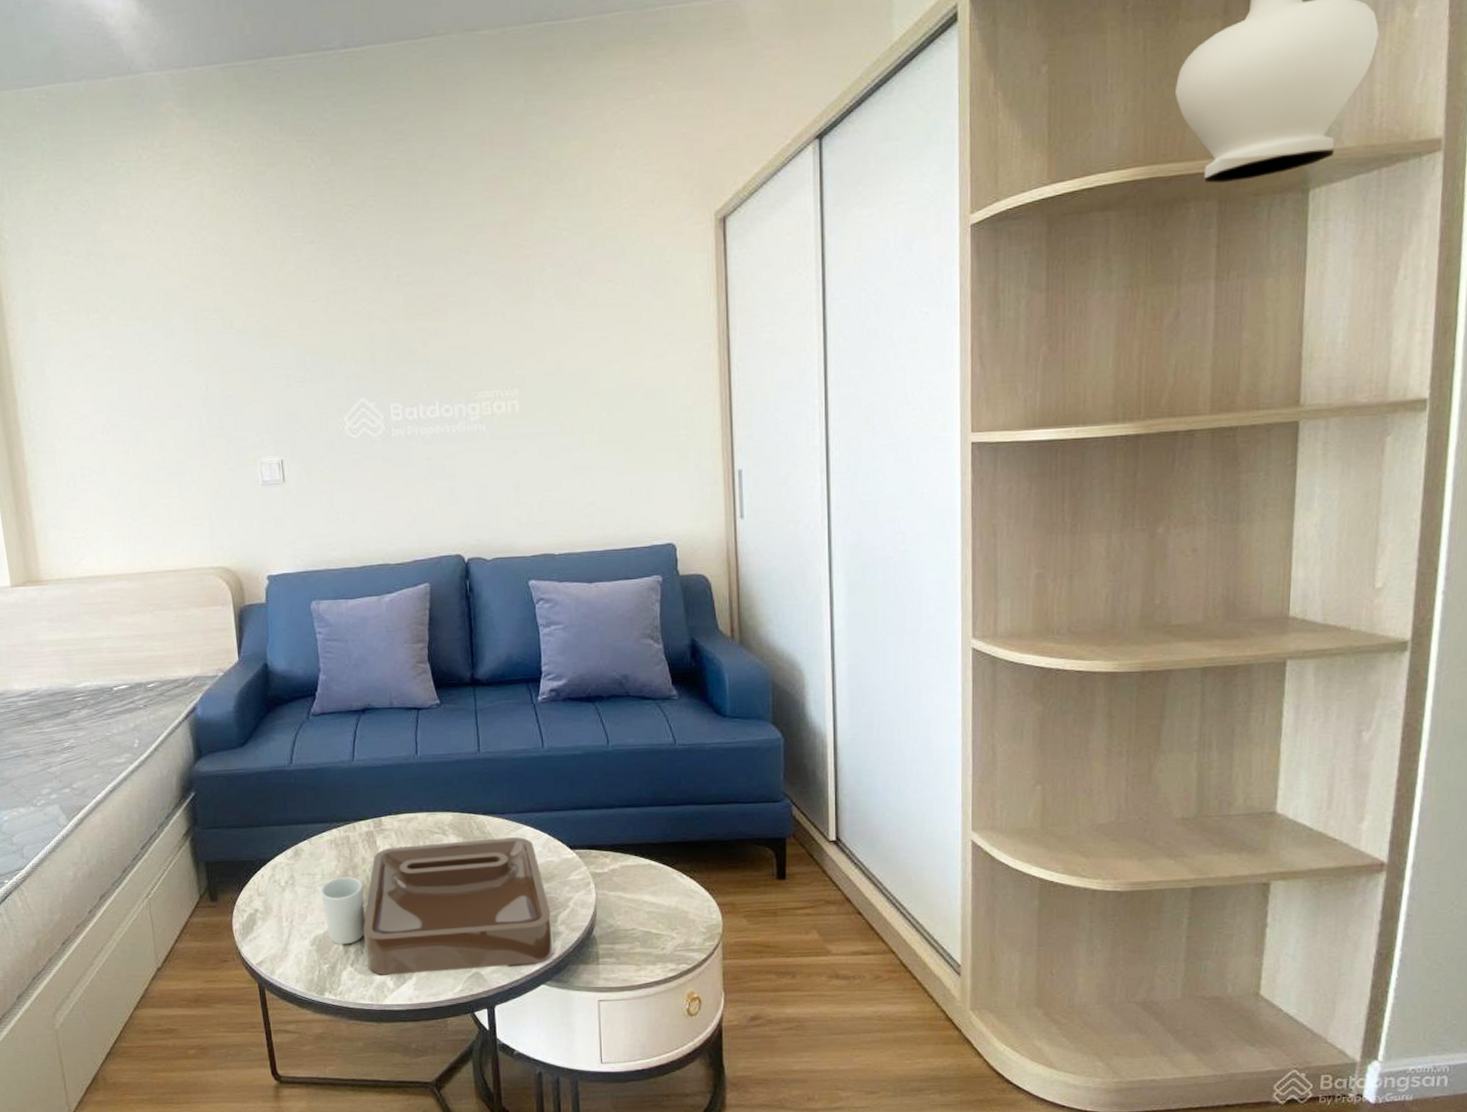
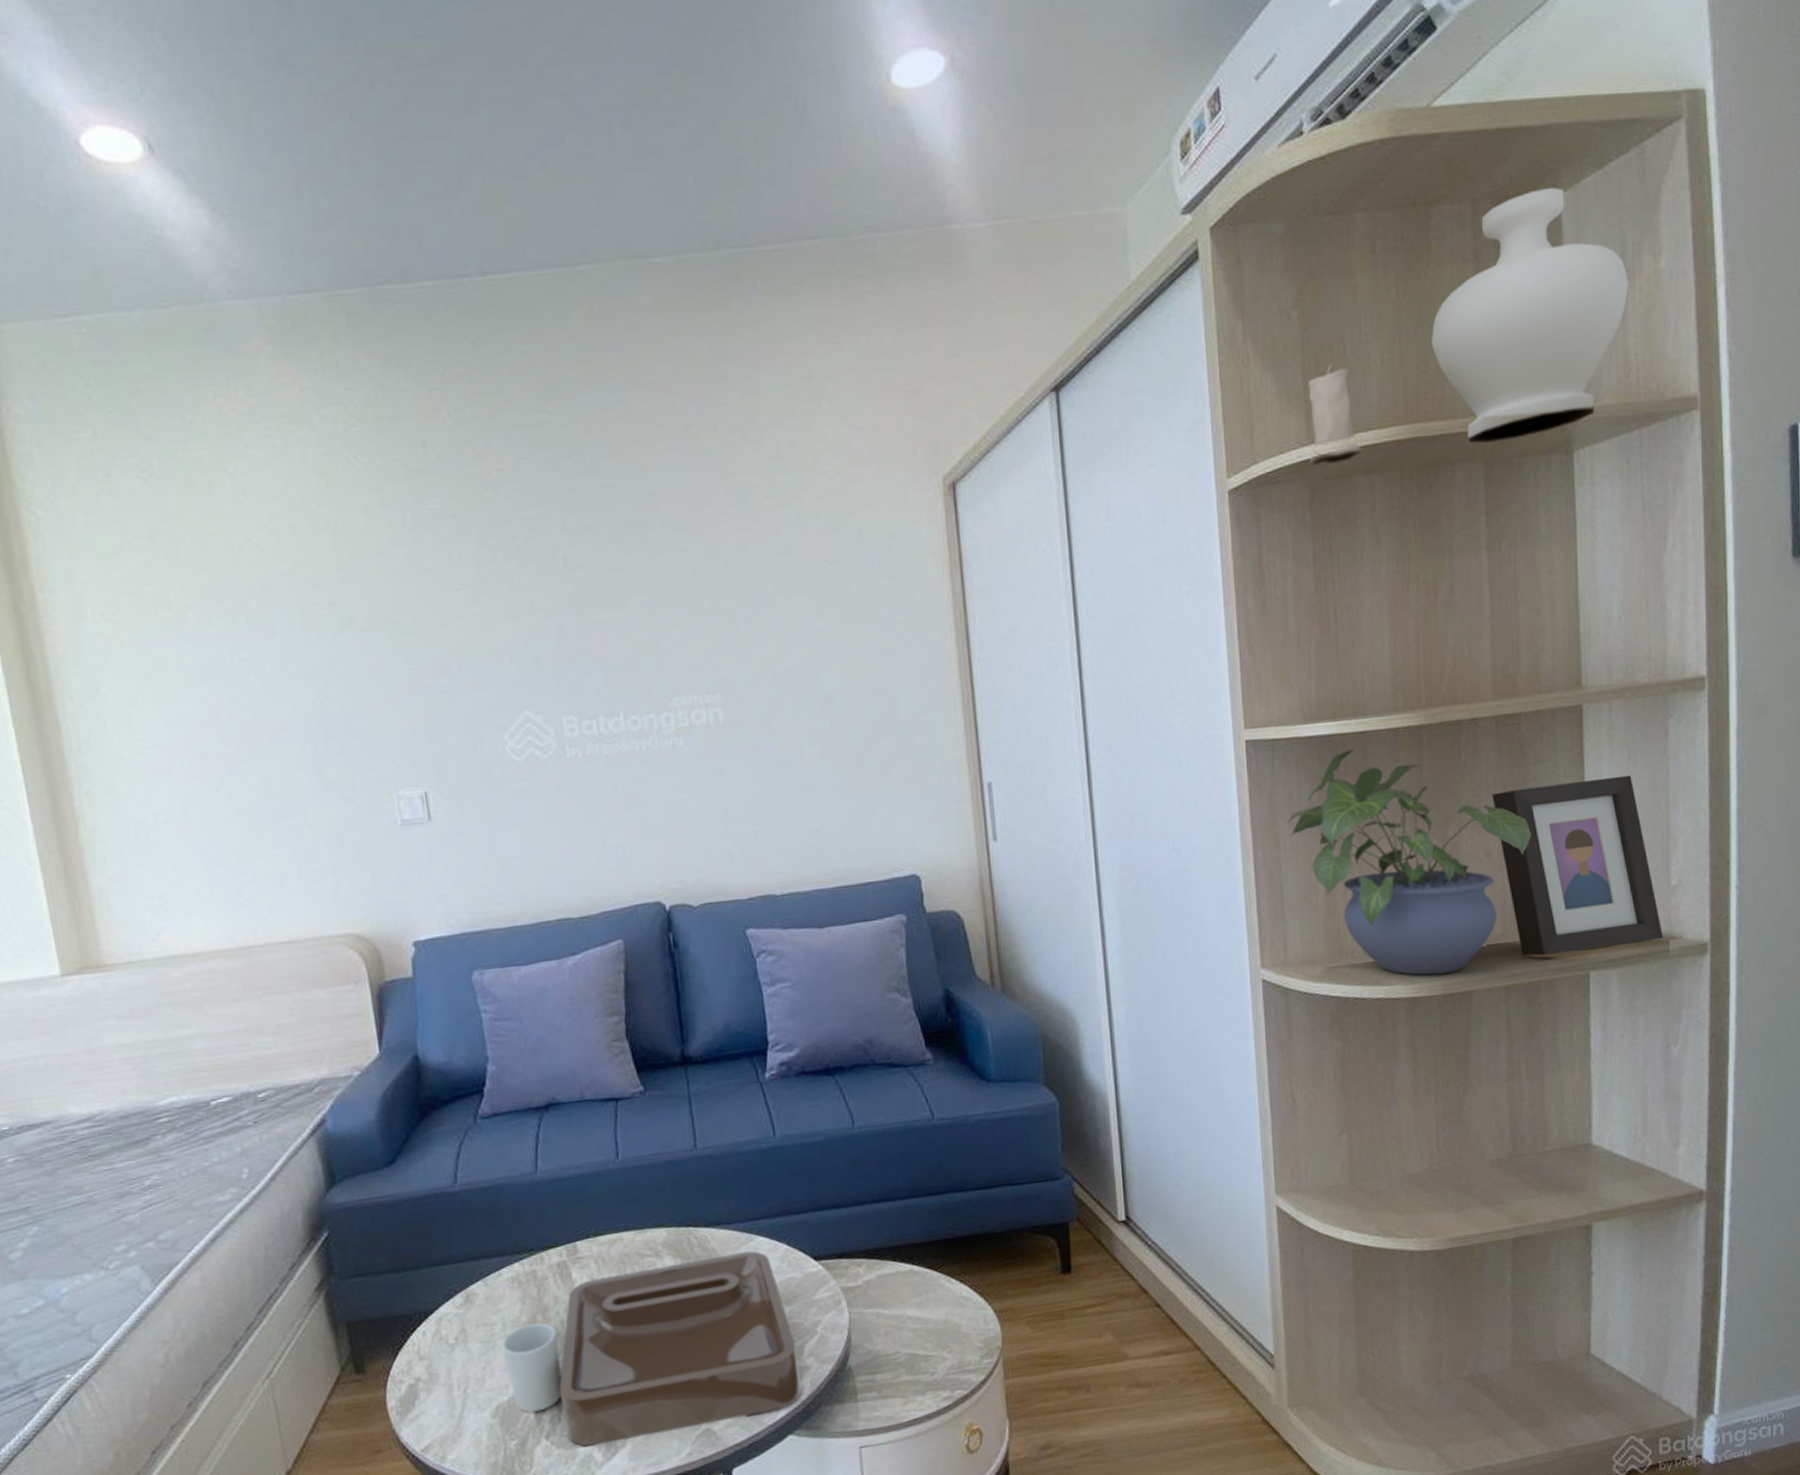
potted plant: none [1006,454,1238,654] -> present [1288,749,1531,976]
candle: none [1050,113,1101,202] -> present [1307,364,1363,465]
picture frame: none [1202,486,1364,644] -> present [1492,775,1664,956]

